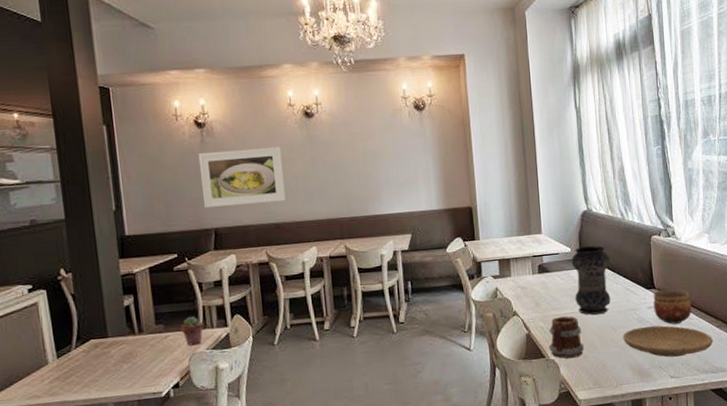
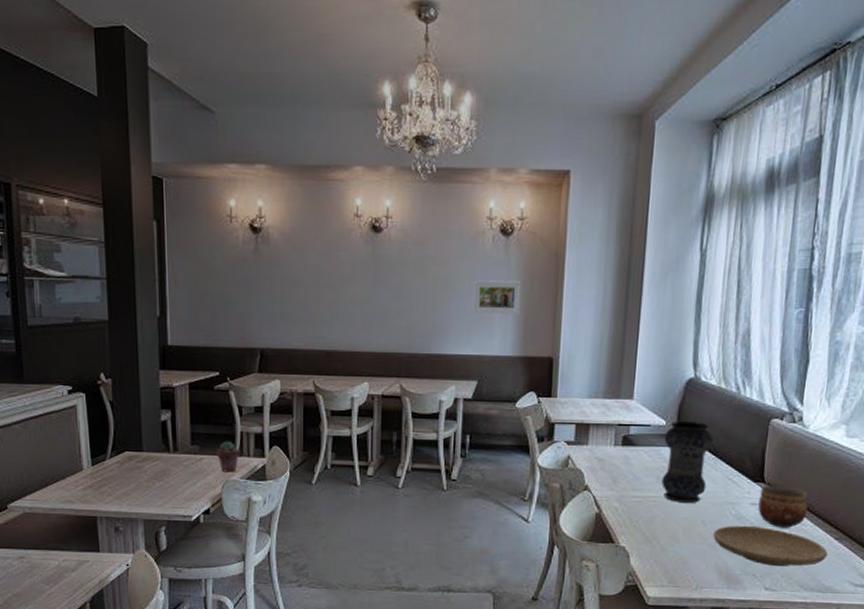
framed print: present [198,146,286,208] -> none [250,261,341,326]
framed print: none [398,146,440,177] -> present [473,280,522,314]
mug: present [548,316,585,359] -> none [620,499,664,549]

